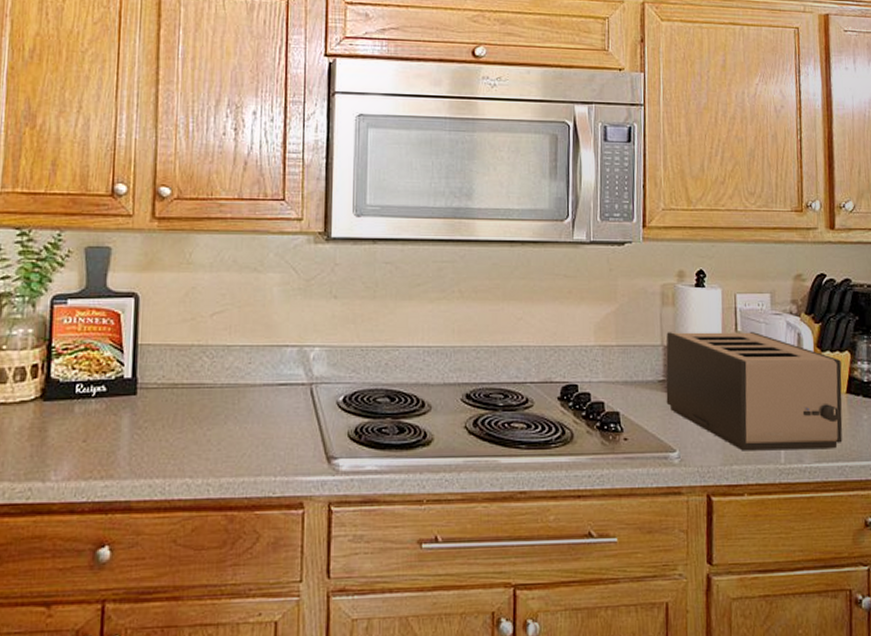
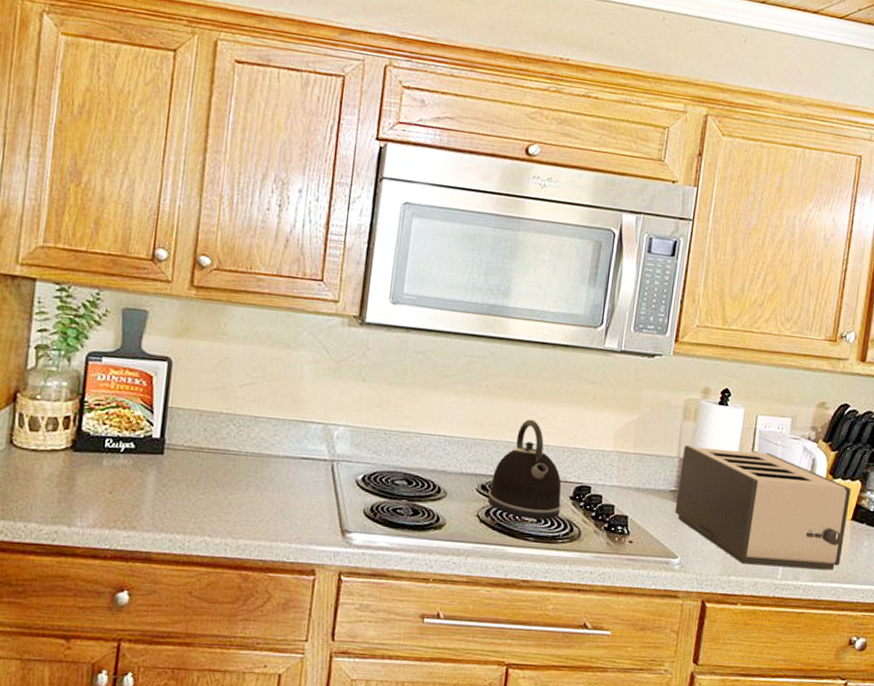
kettle: none [474,320,551,425] -> present [487,419,562,520]

